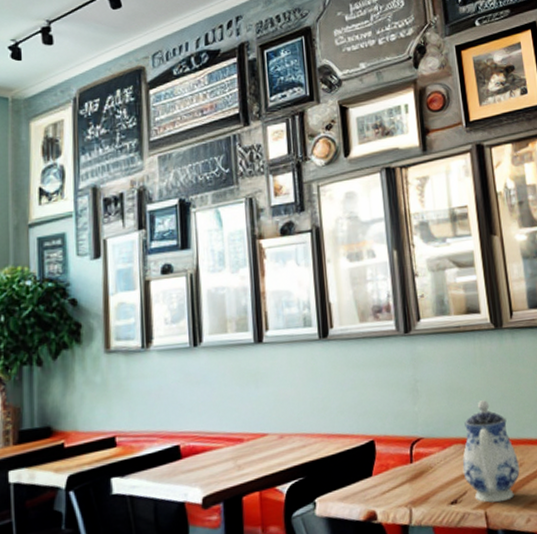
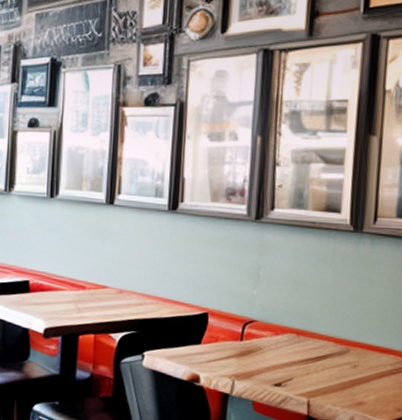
teapot: present [462,400,520,503] -> none [292,298,353,396]

